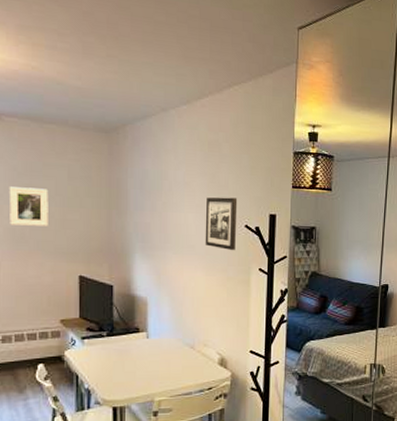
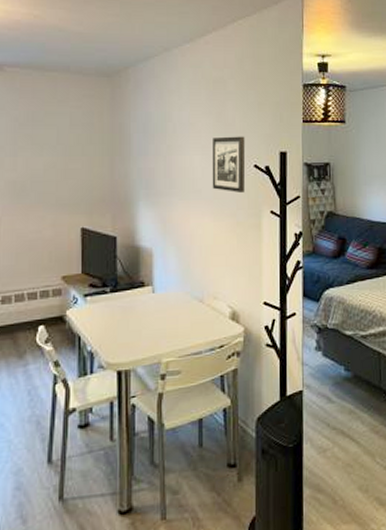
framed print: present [8,187,49,226] -> none [10,138,50,178]

